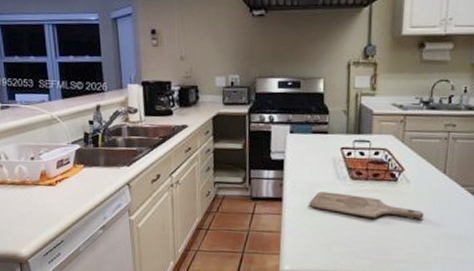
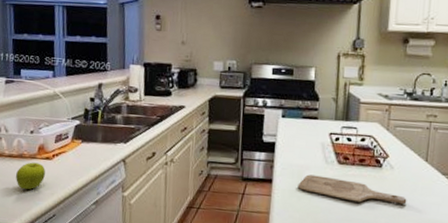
fruit: none [21,189,49,217] -> present [16,162,45,190]

